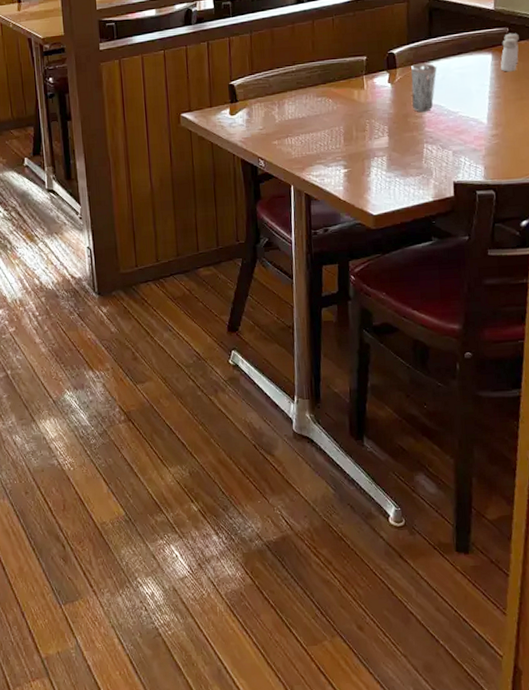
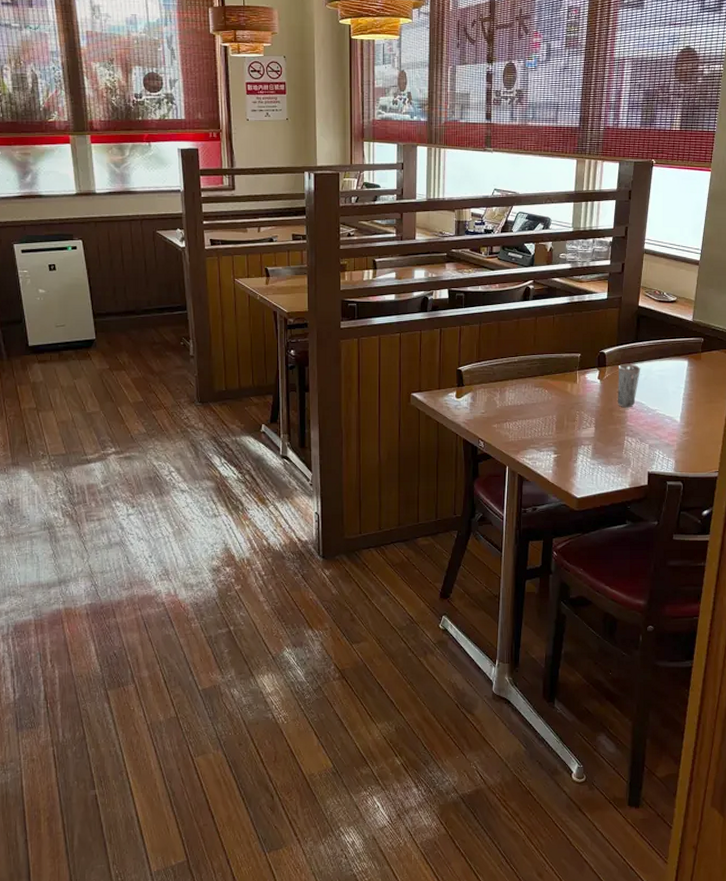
salt and pepper shaker: present [501,33,519,72] -> none [695,343,712,378]

